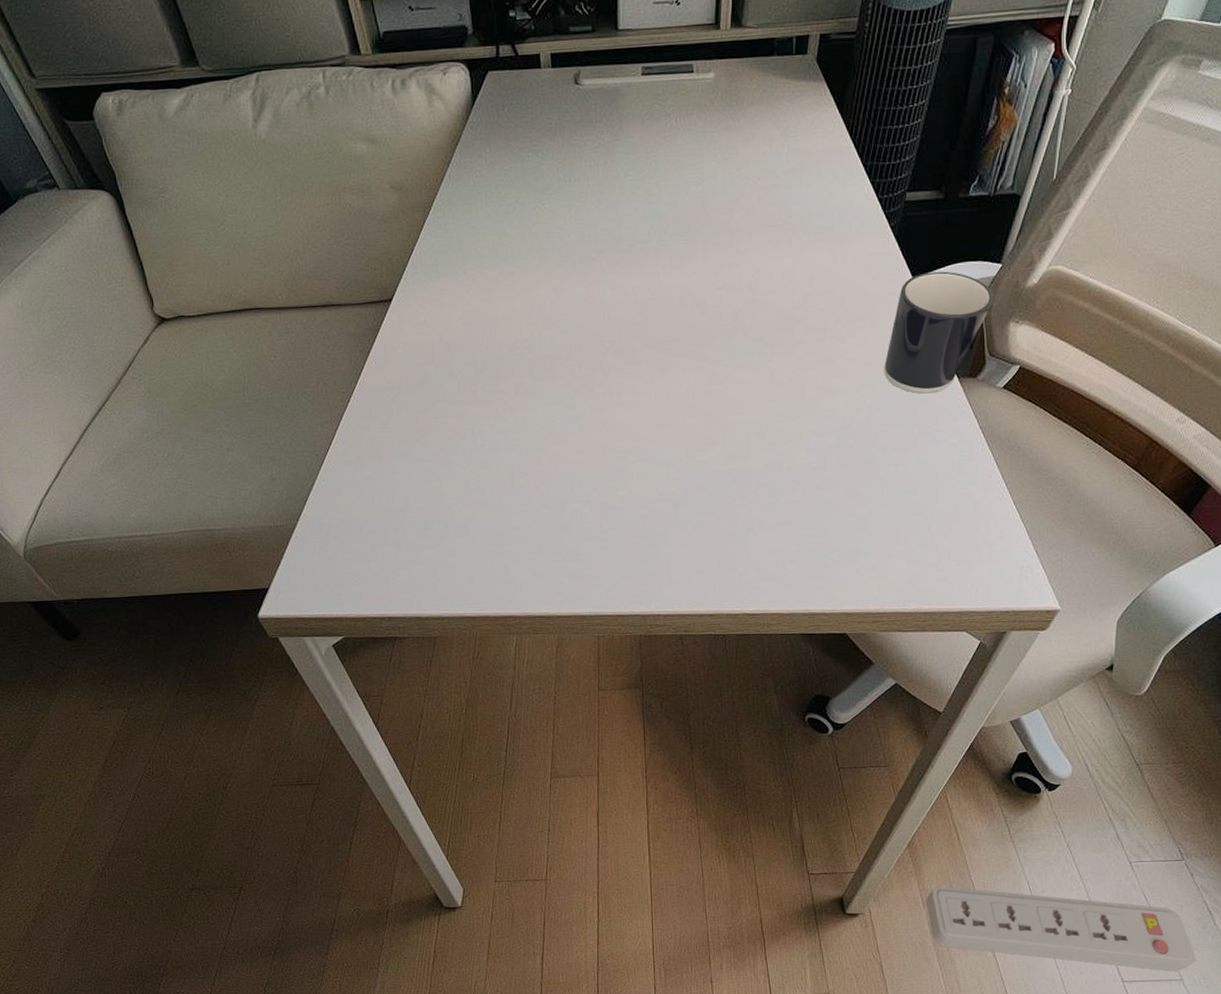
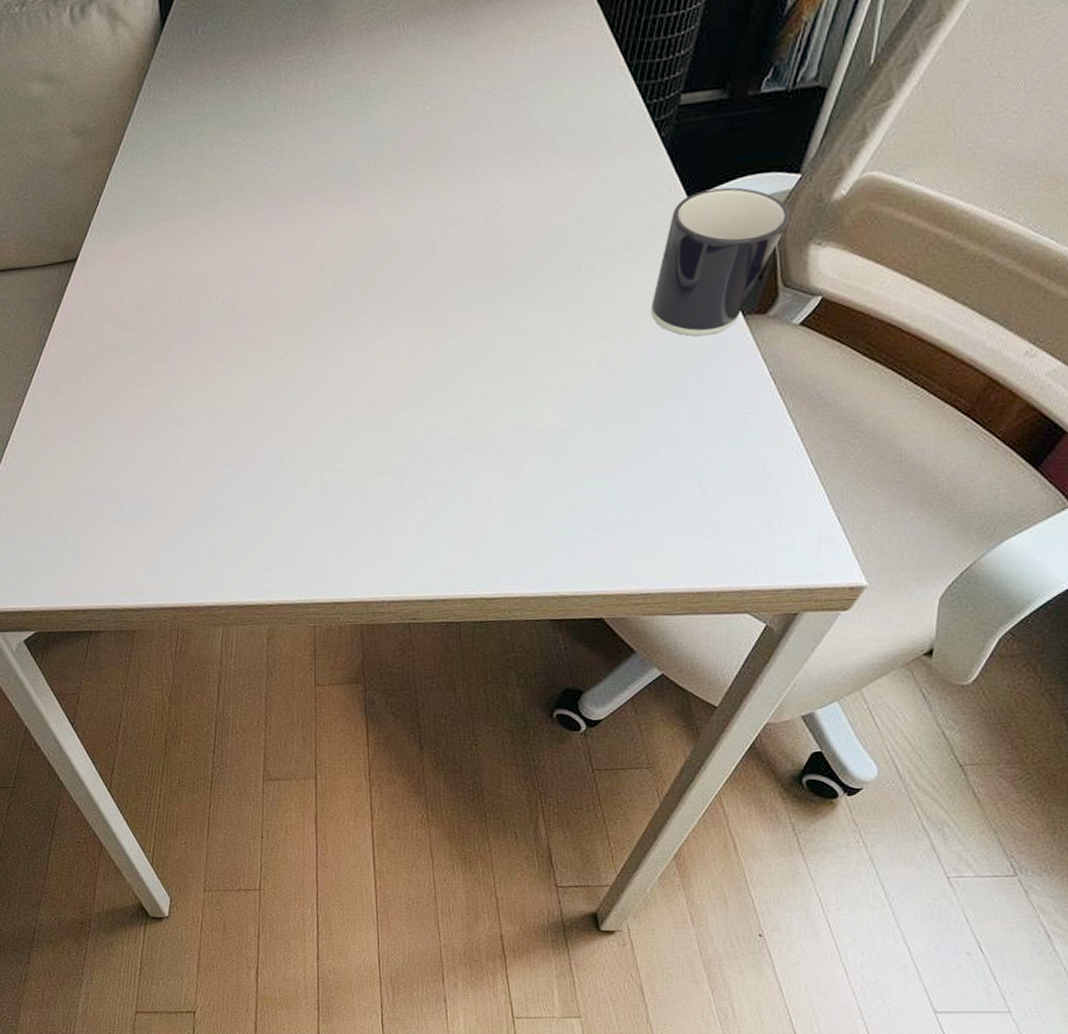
power strip: present [926,886,1196,972] -> none [695,902,1028,1003]

